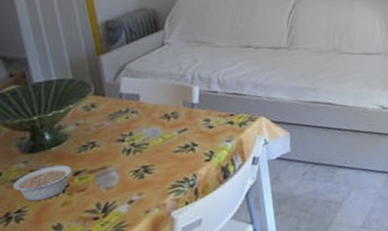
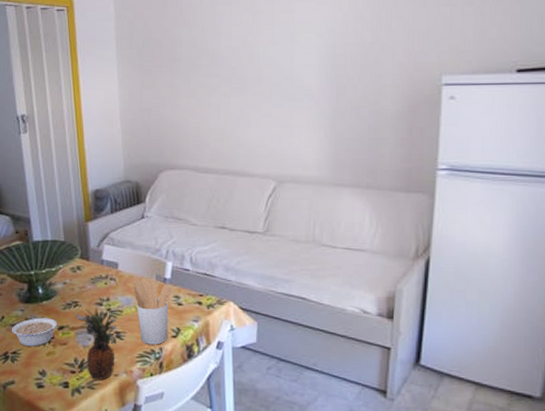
fruit: none [92,144,145,222] -> present [74,307,118,380]
utensil holder: none [158,105,201,174] -> present [133,278,172,345]

